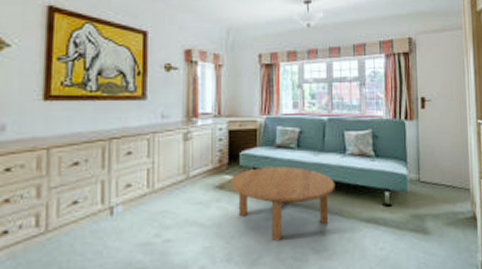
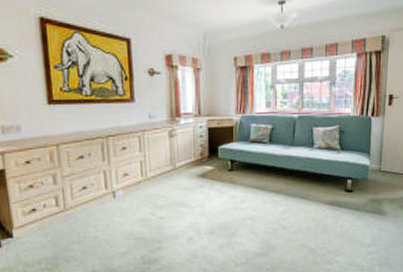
coffee table: present [230,166,335,242] -> none [211,158,303,219]

